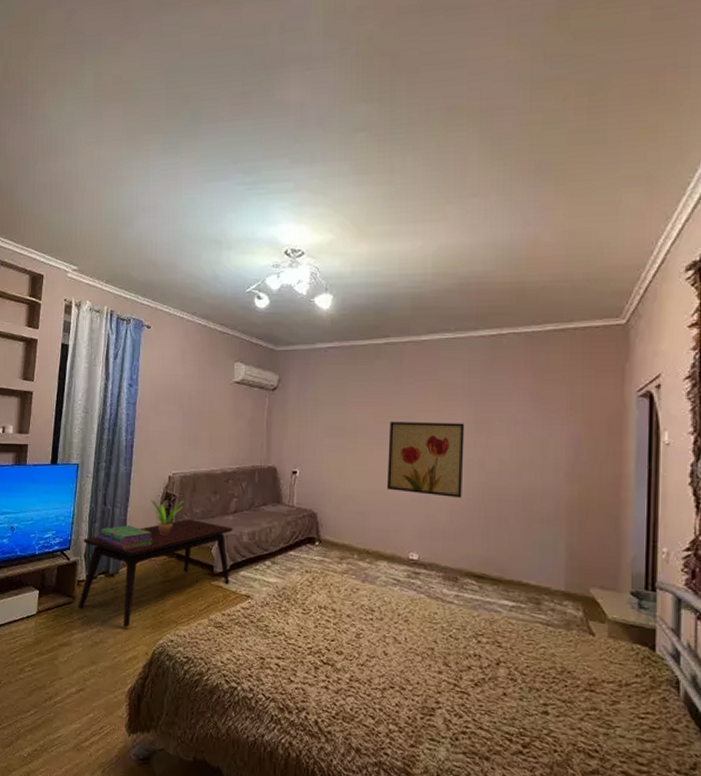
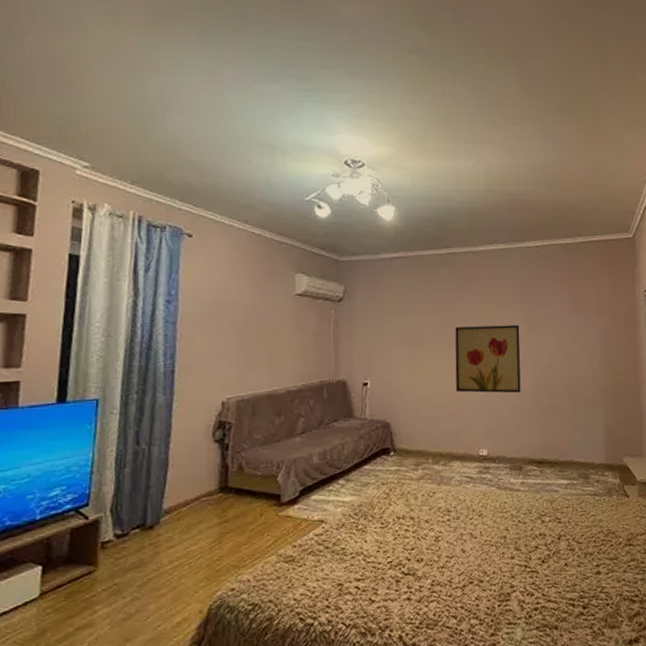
coffee table: present [78,519,233,628] -> none [103,447,301,588]
stack of books: present [99,525,153,550] -> none [130,464,204,495]
potted plant: present [149,500,184,536] -> none [198,427,242,471]

